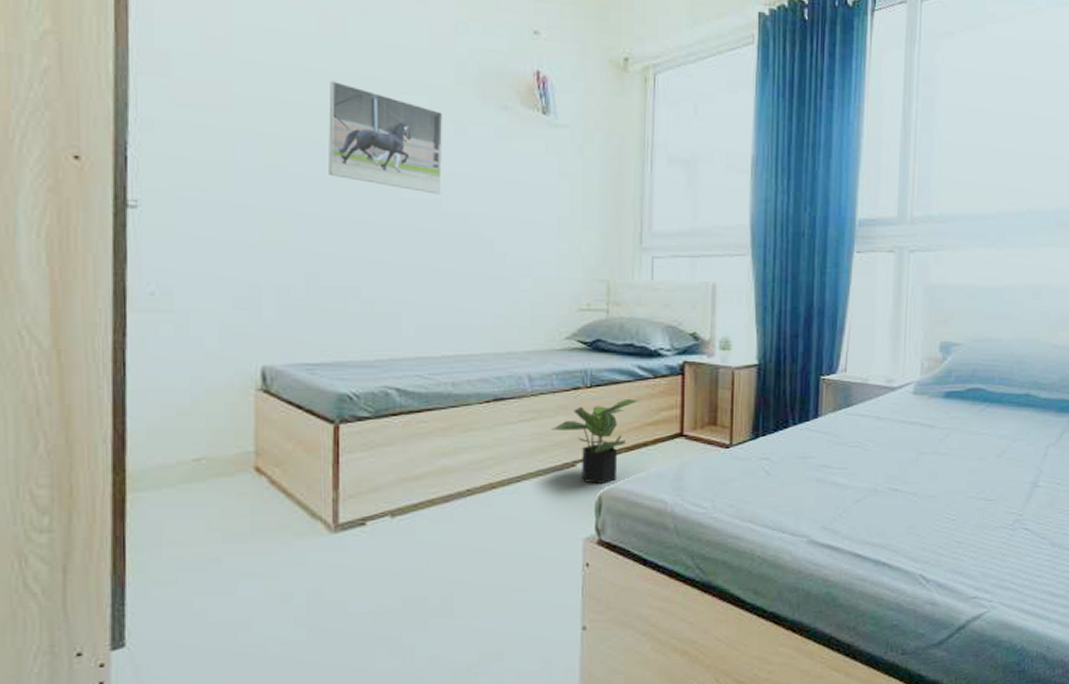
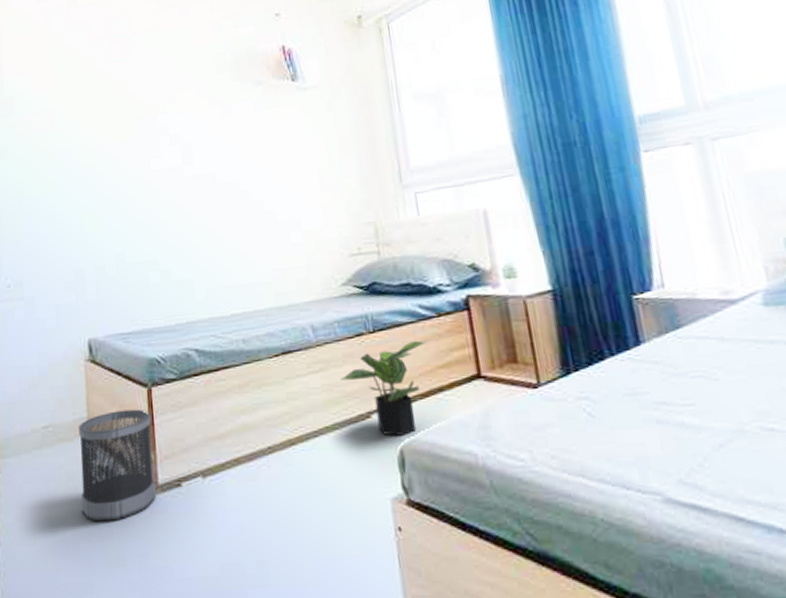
wastebasket: none [241,446,336,560] -> present [78,409,156,522]
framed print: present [329,81,444,195] -> none [122,92,215,169]

